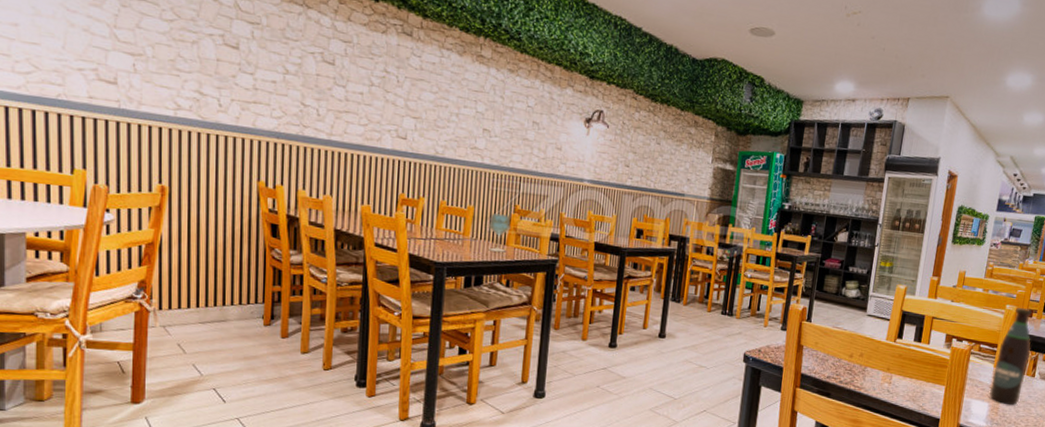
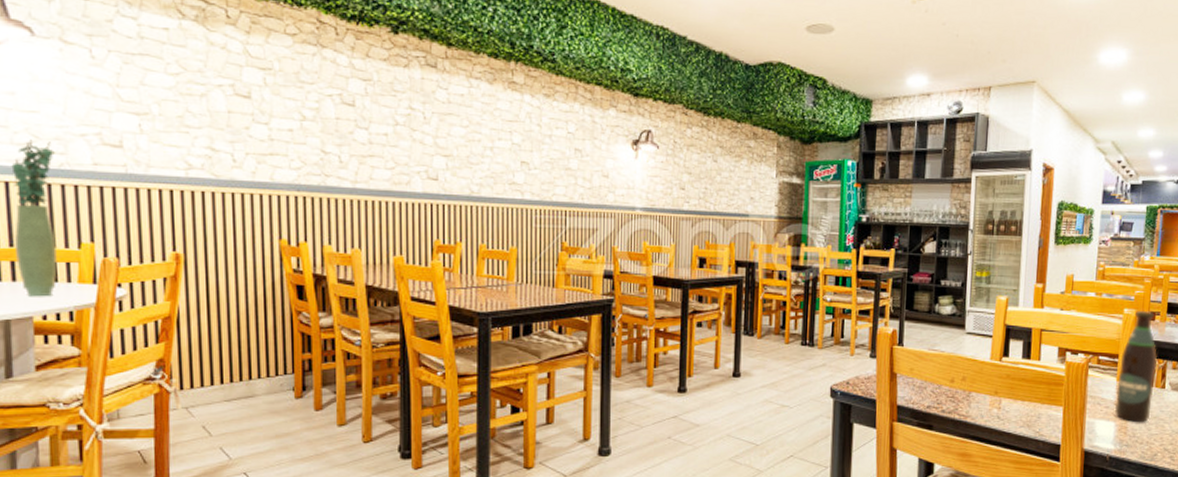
vase: none [11,69,53,216] -> present [11,139,57,297]
wine glass: present [488,213,511,253] -> none [533,253,559,297]

